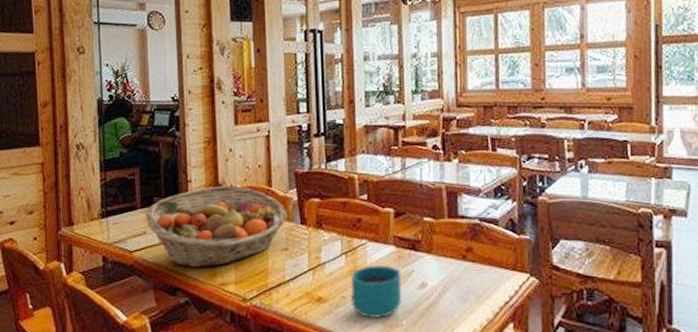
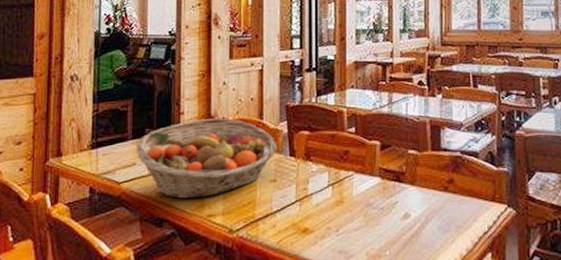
cup: present [351,265,402,318] -> none [337,196,386,249]

